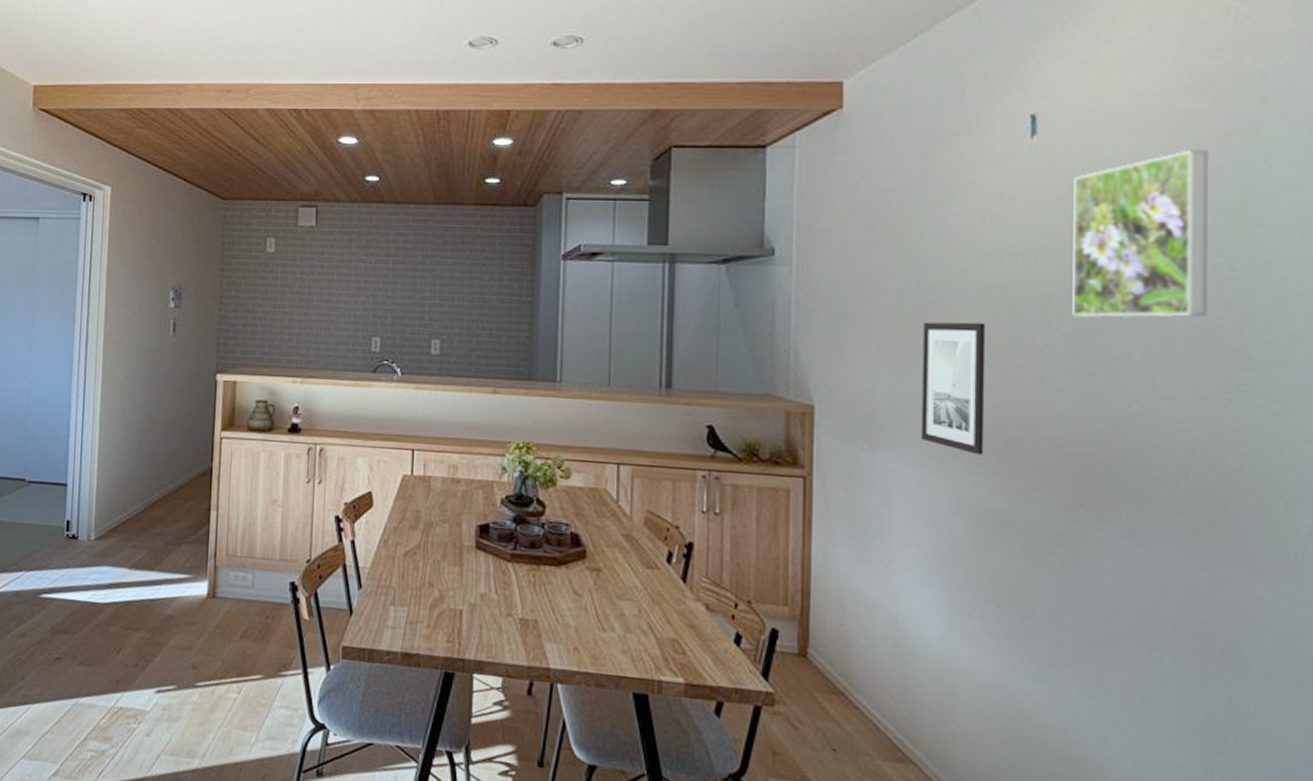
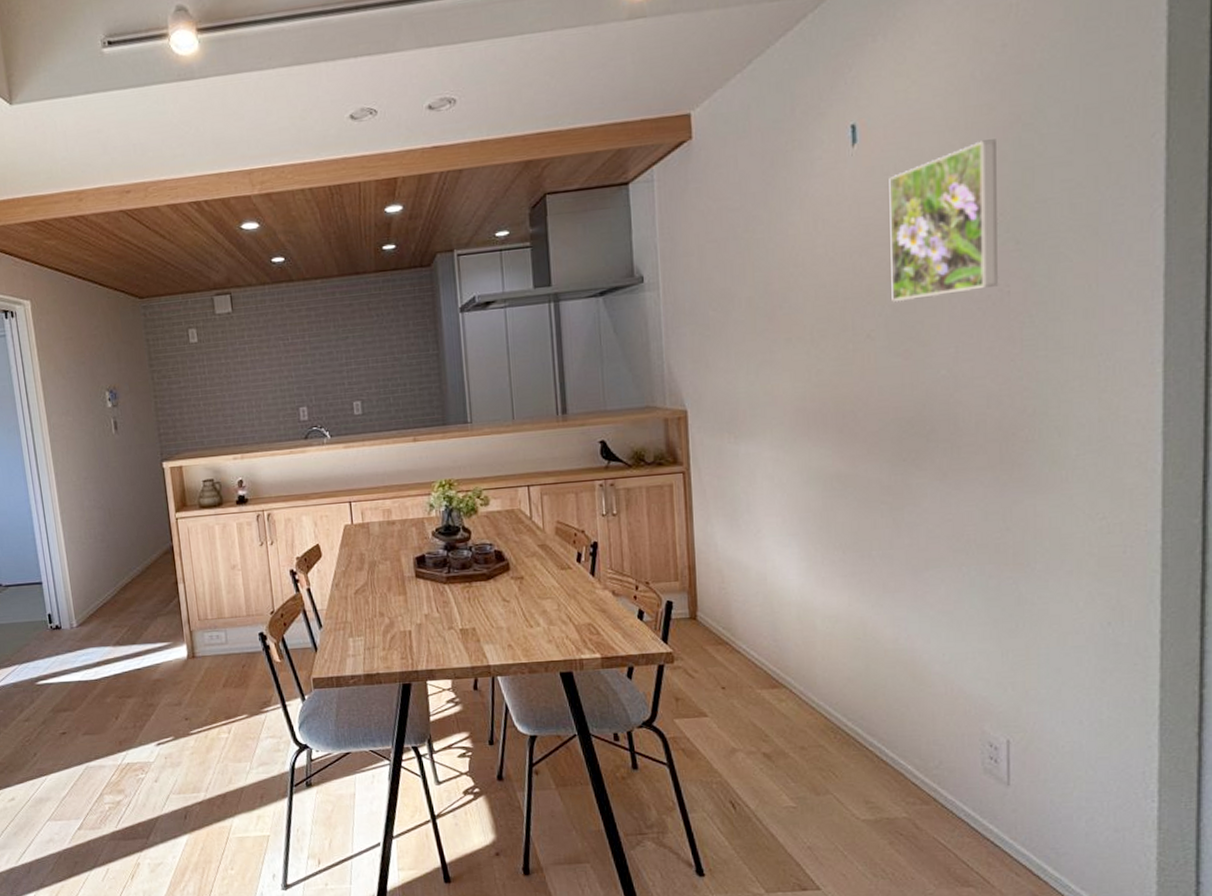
wall art: present [920,322,986,455] -> none [771,317,827,432]

